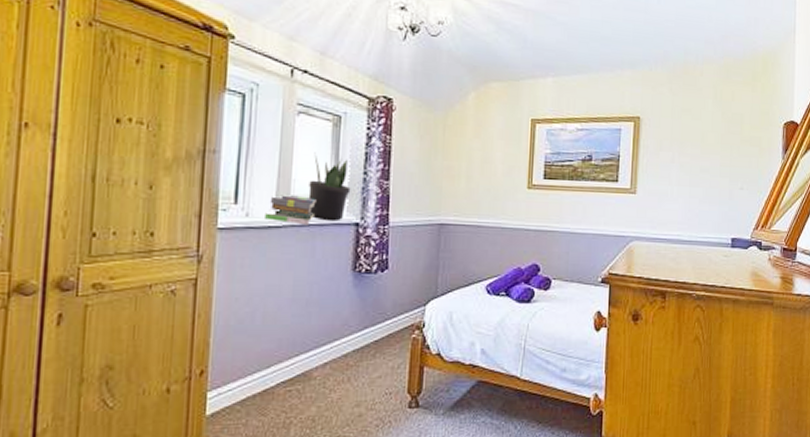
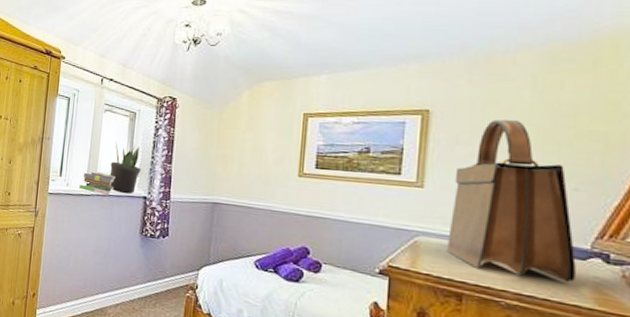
handbag: none [654,126,741,270] -> present [447,119,576,283]

